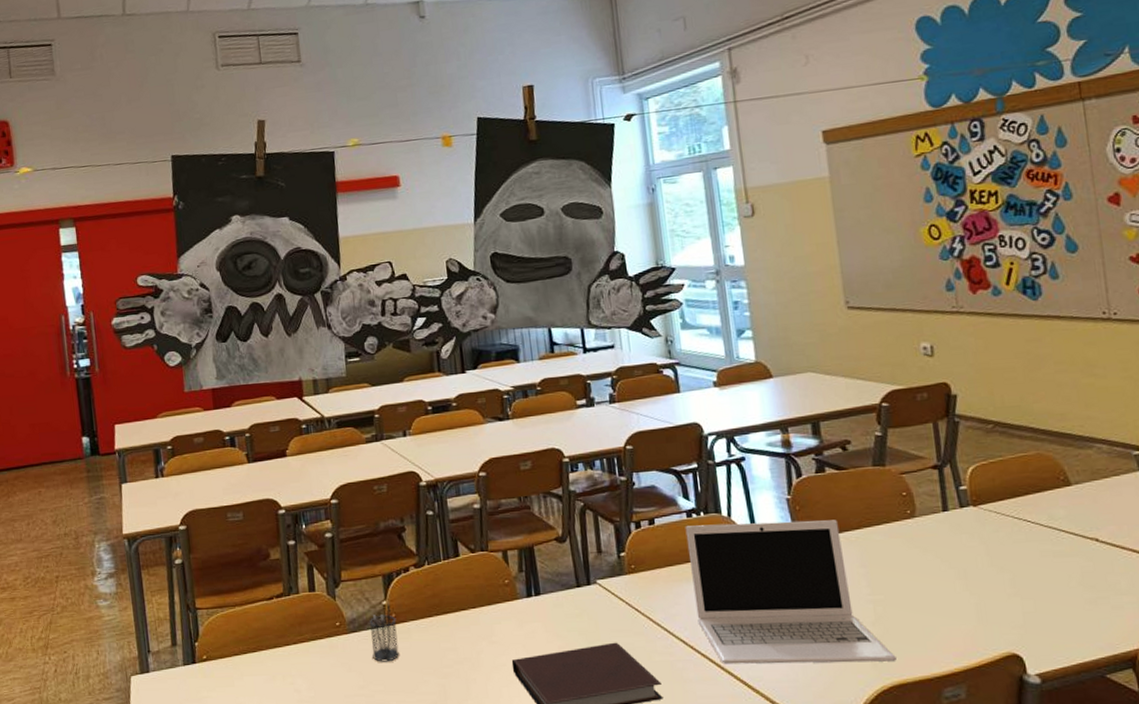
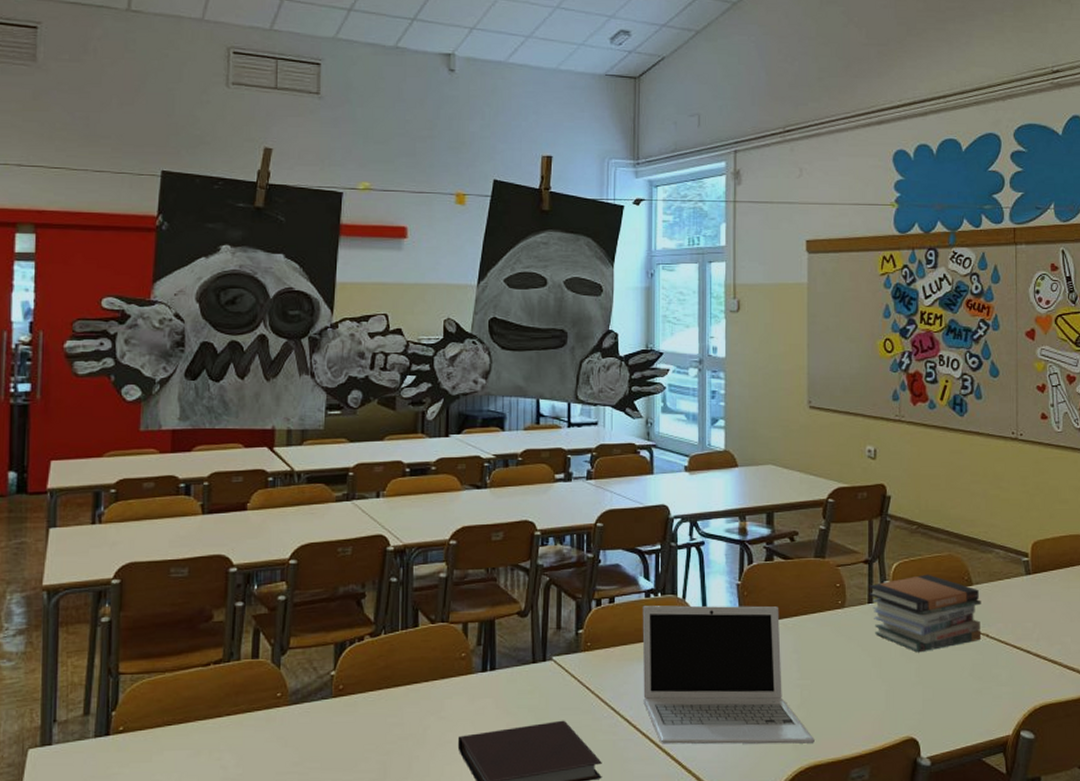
pencil holder: present [370,600,399,662] -> none [312,670,343,737]
book stack: none [941,476,1088,562] -> present [868,574,981,653]

